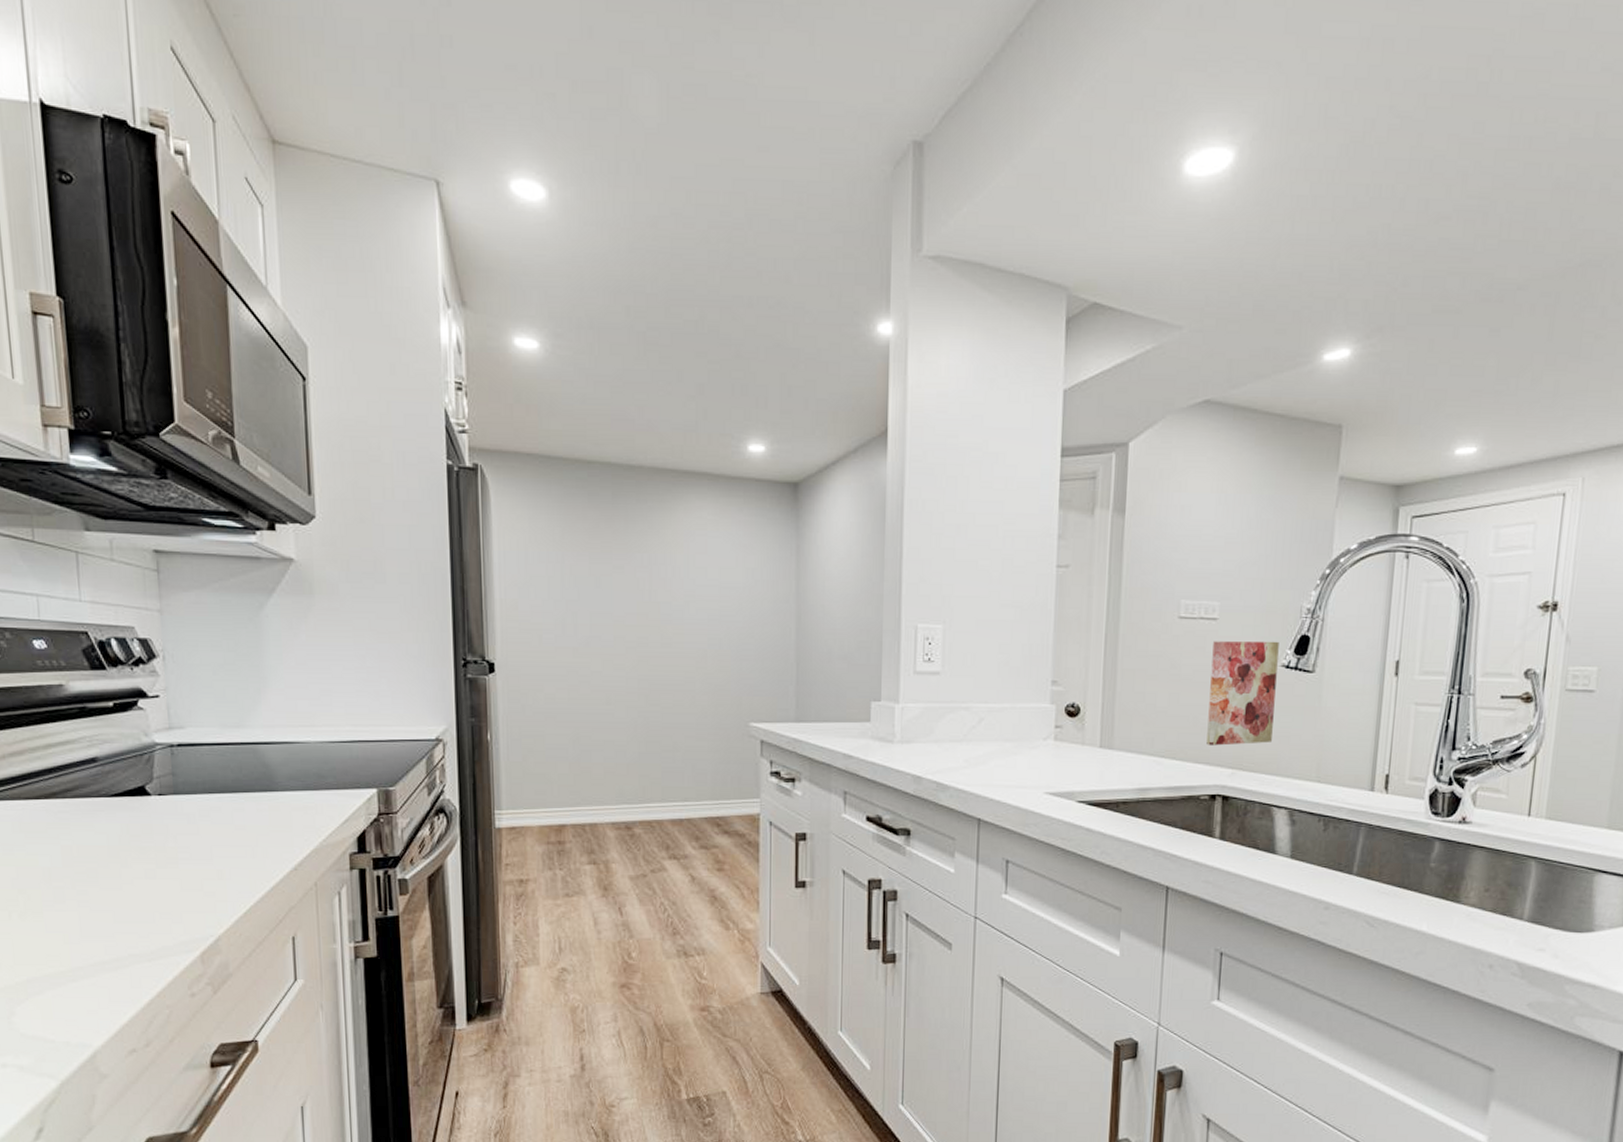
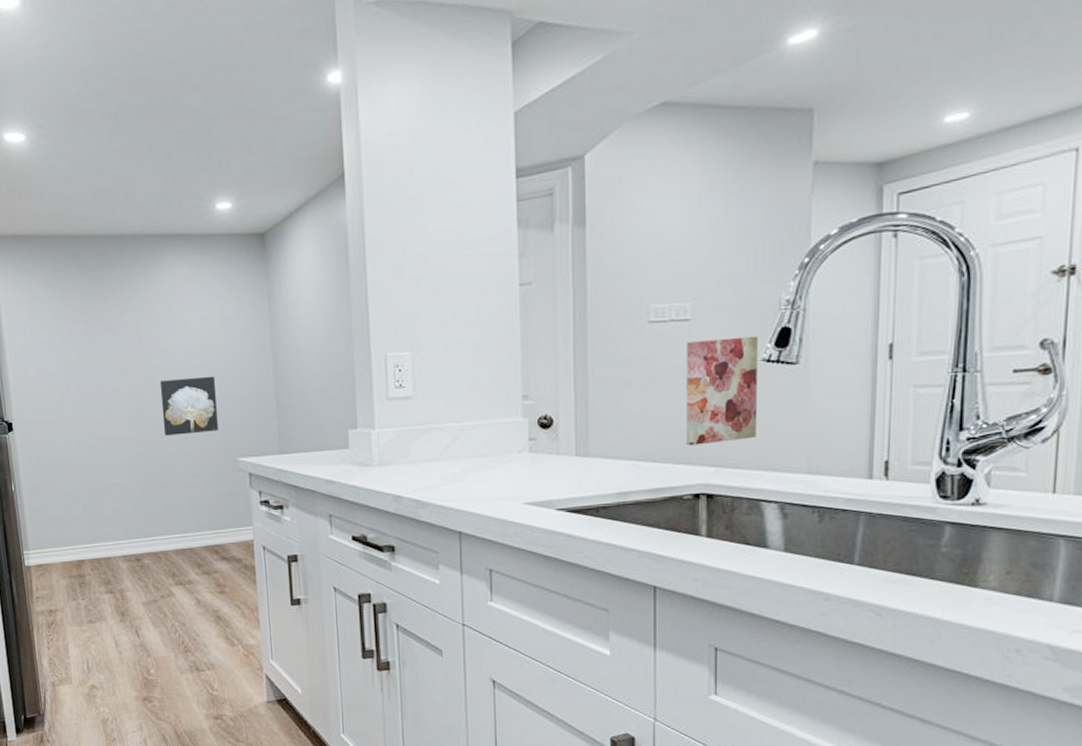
wall art: none [669,630,732,693] -> present [159,376,218,436]

